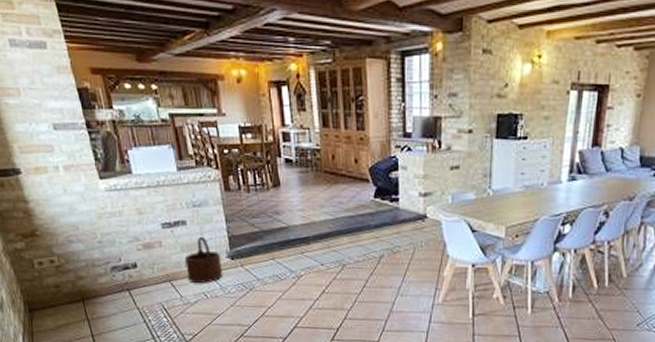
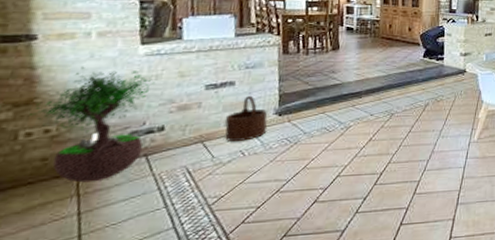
potted tree: none [36,201,125,310] -> present [29,66,155,183]

